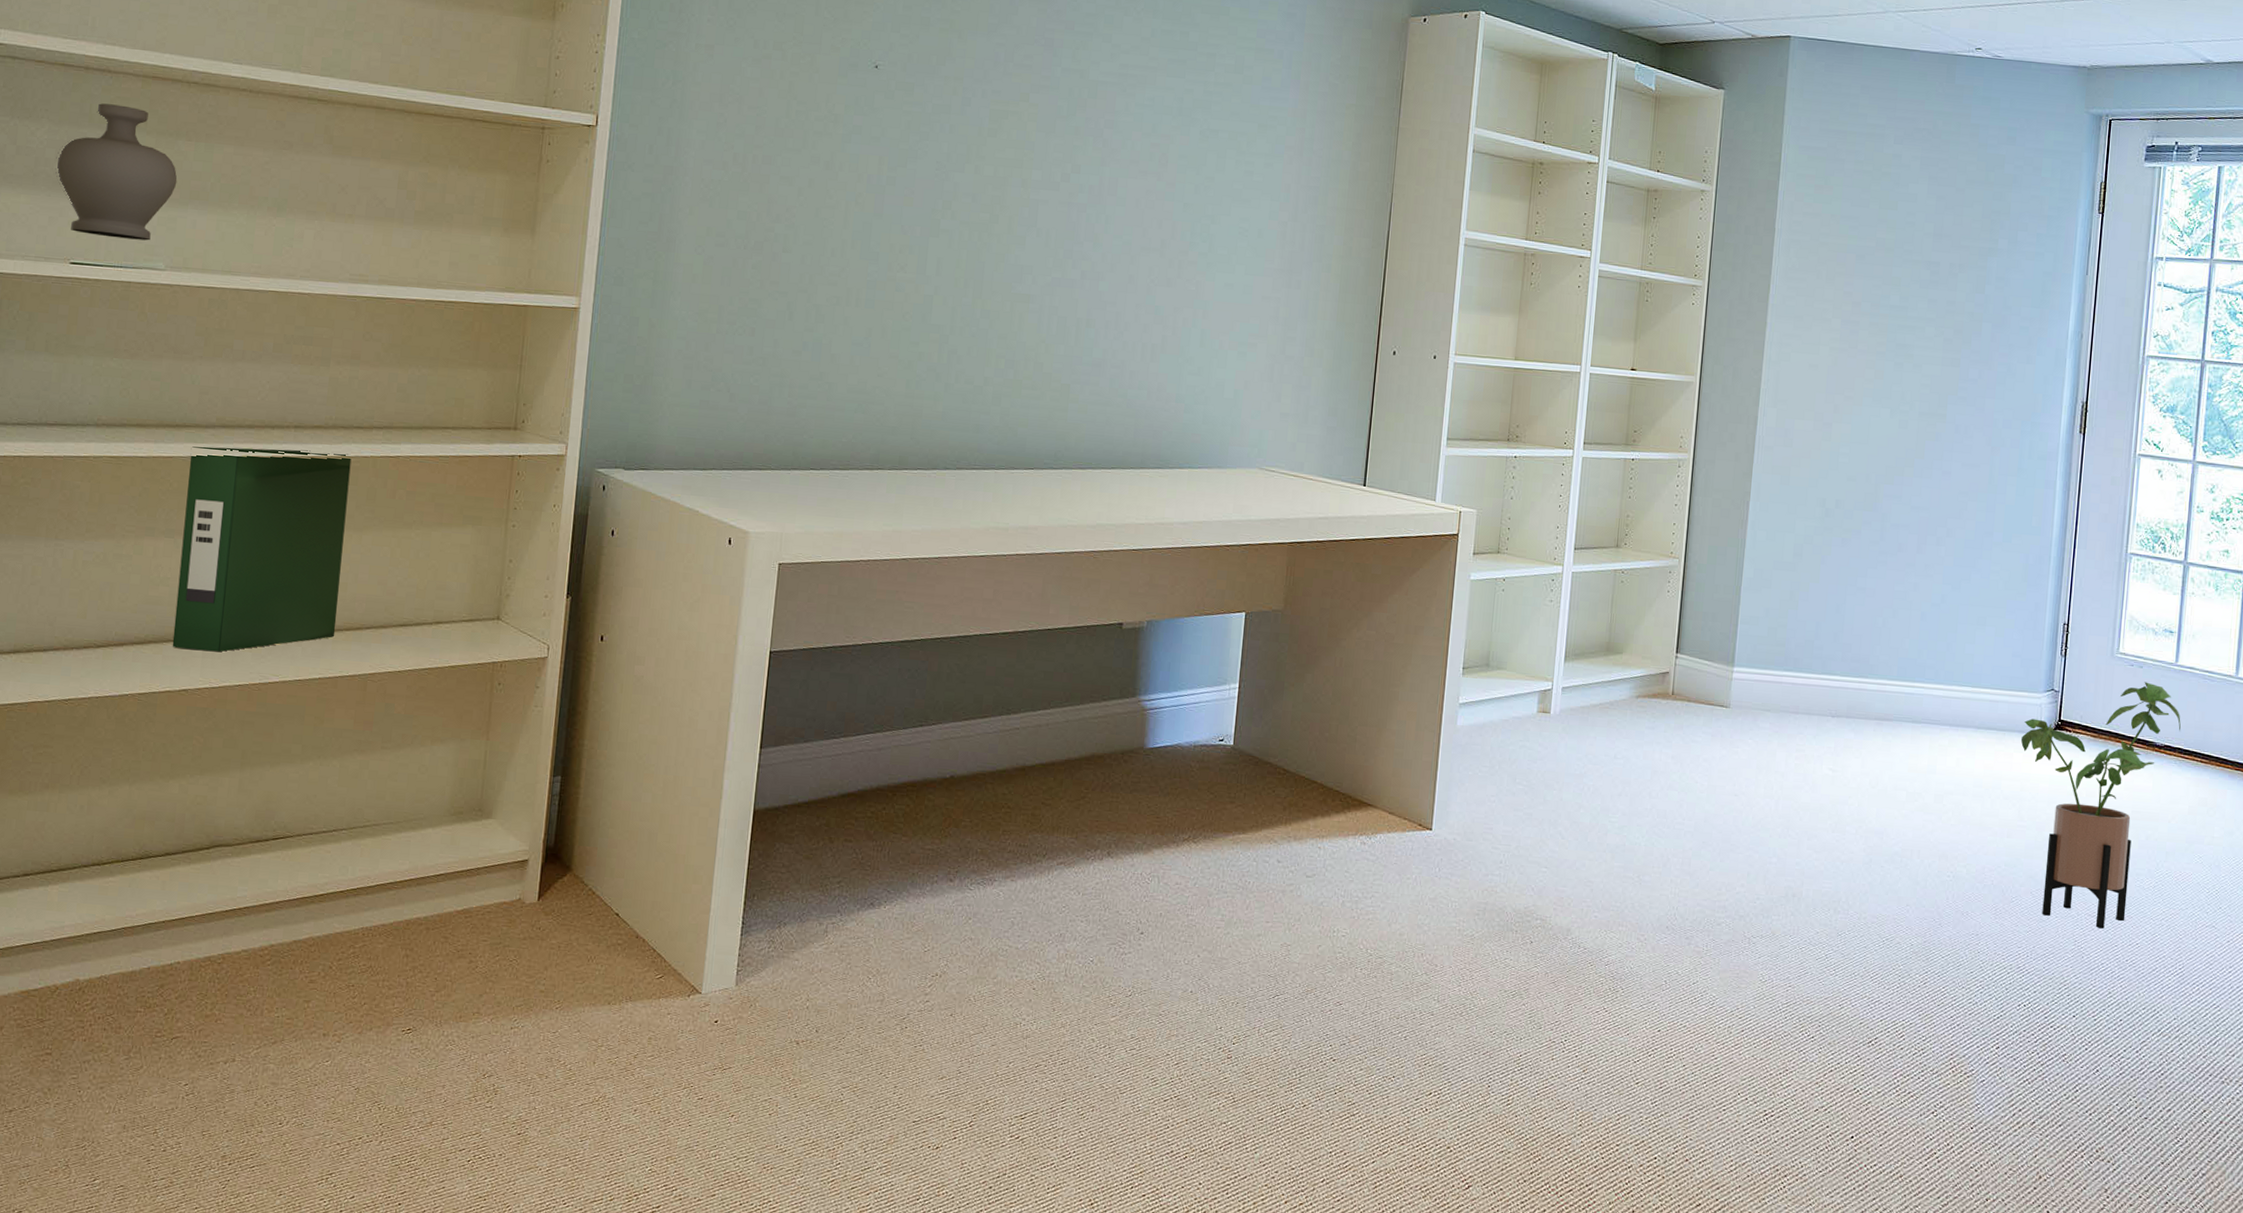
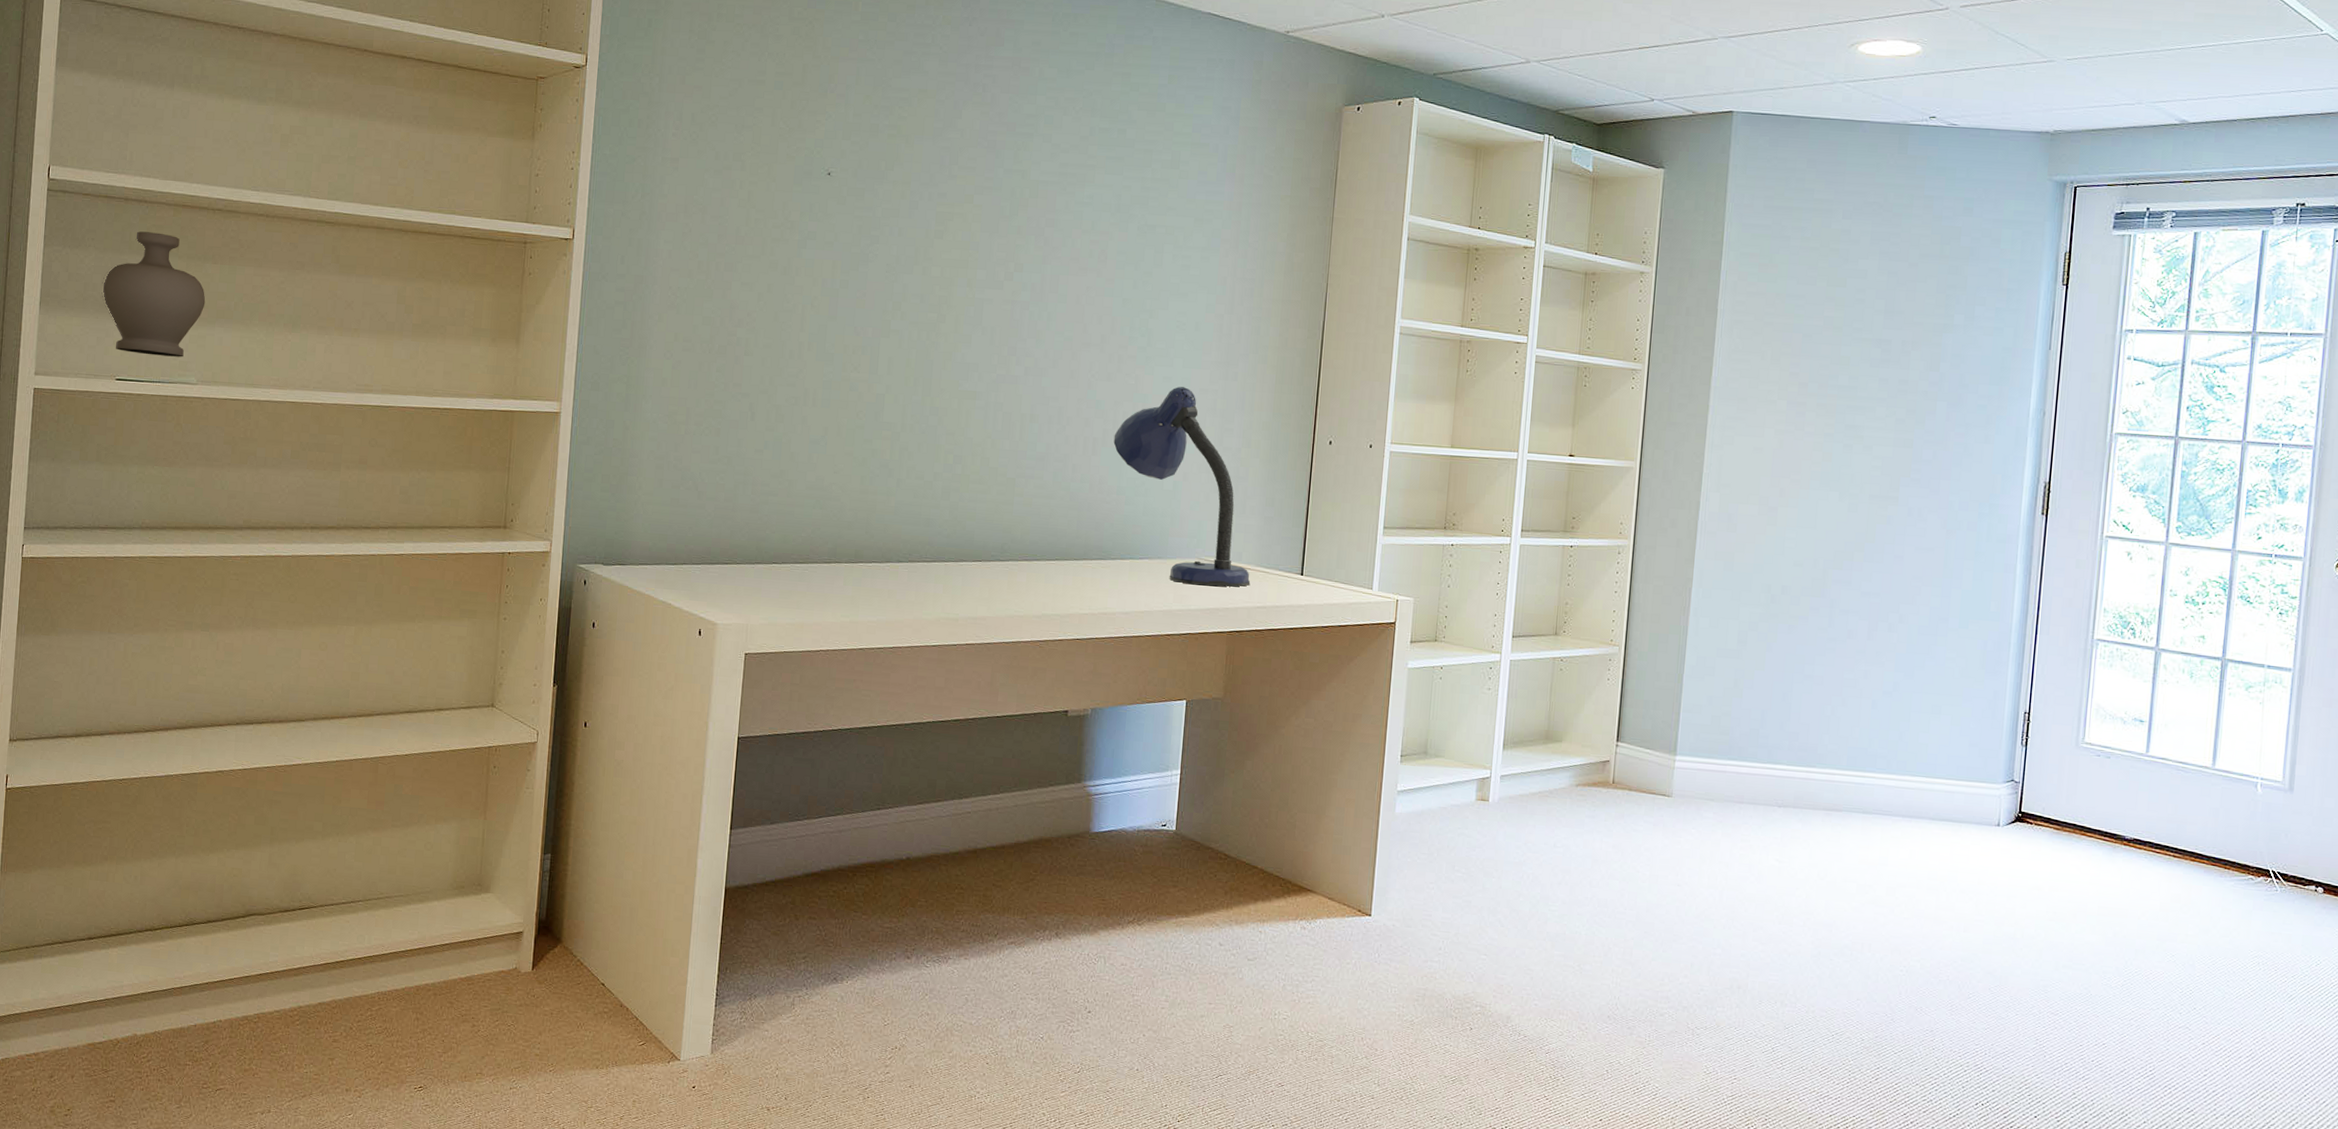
binder: present [172,446,352,652] -> none [209,547,361,737]
desk lamp: none [1172,294,1313,498] -> present [1113,387,1251,587]
house plant: present [2020,682,2181,929] -> none [1978,773,2152,1027]

